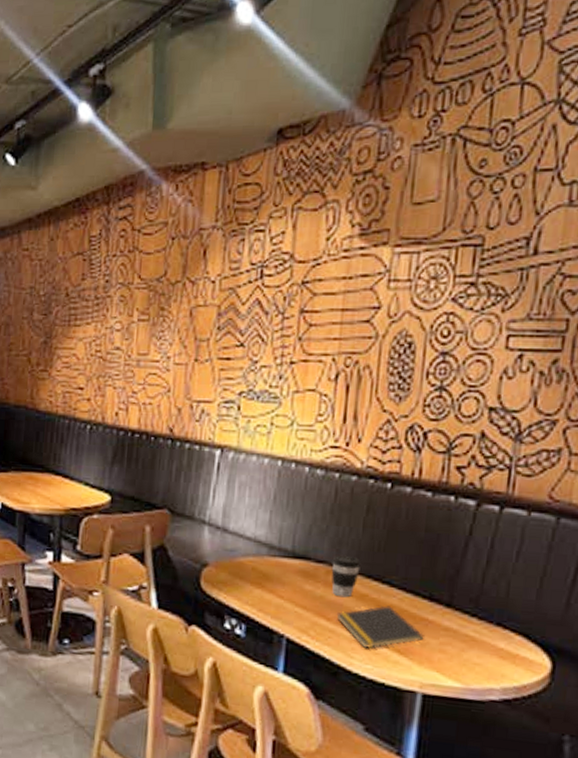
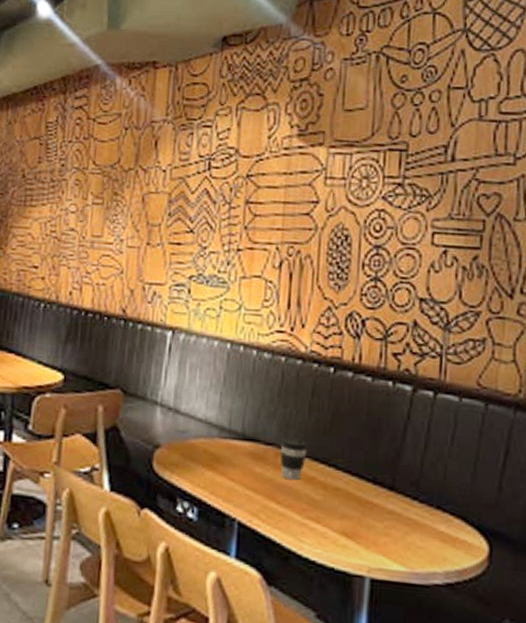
notepad: present [336,606,424,648] -> none [286,489,370,532]

